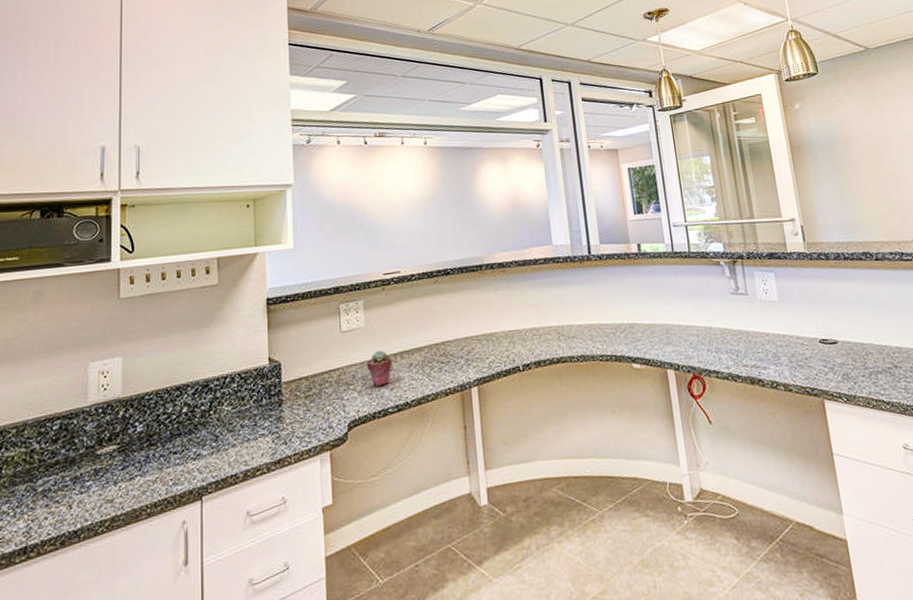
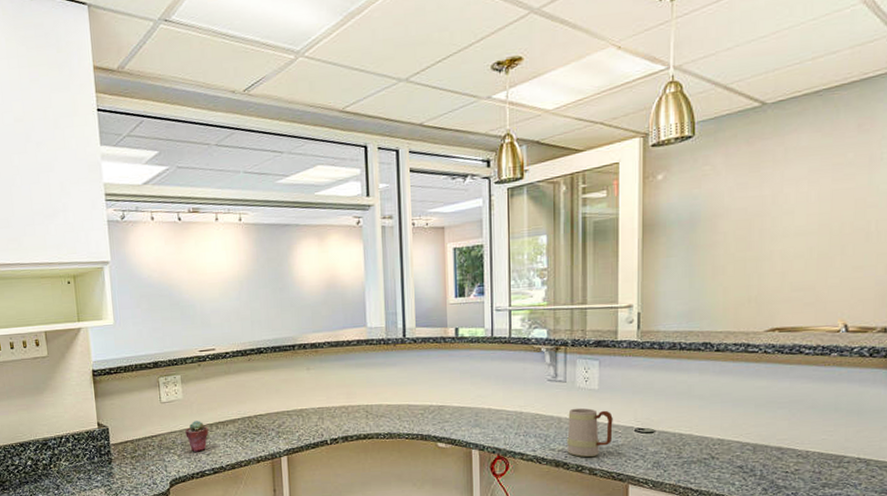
mug: none [754,320,800,372] -> present [567,408,613,457]

